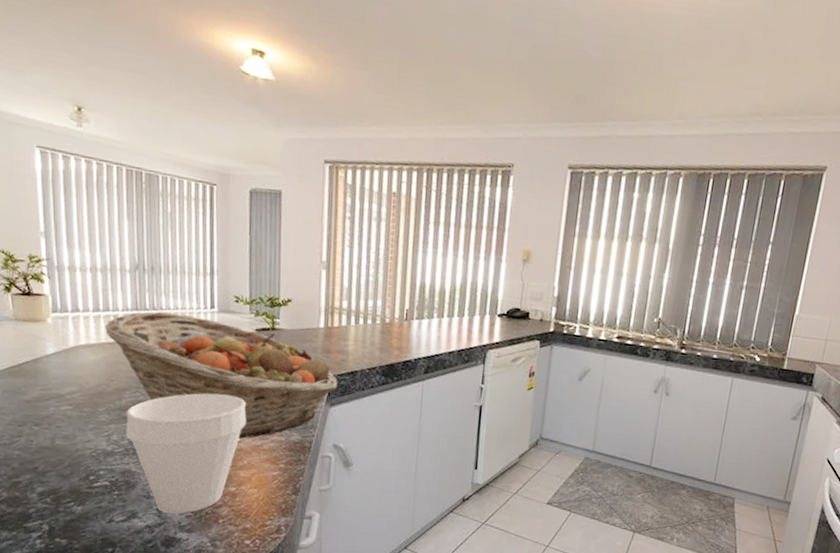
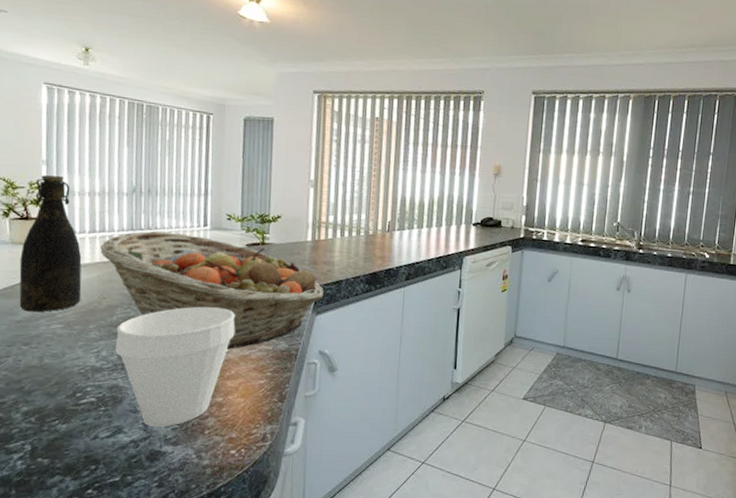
bottle: none [25,248,89,393] -> present [19,174,82,312]

